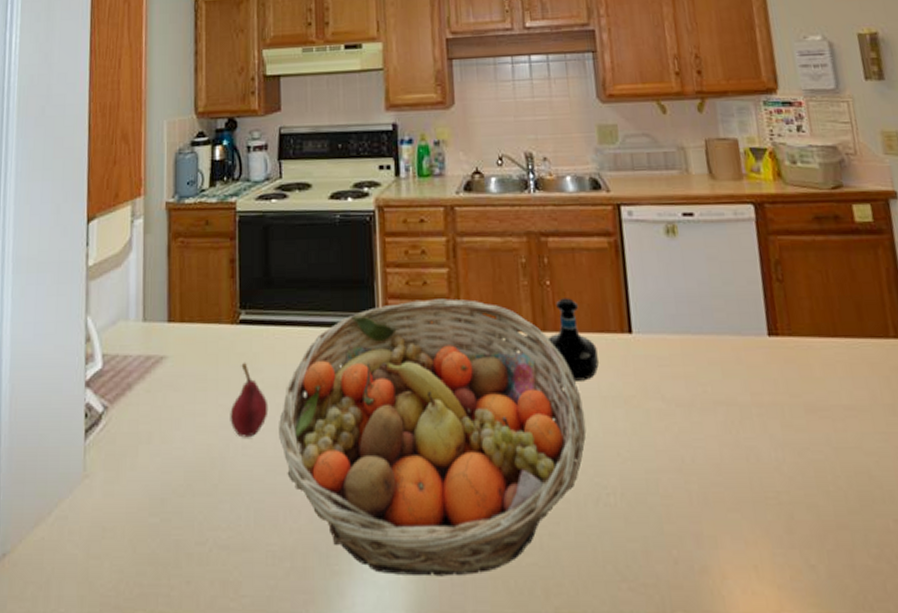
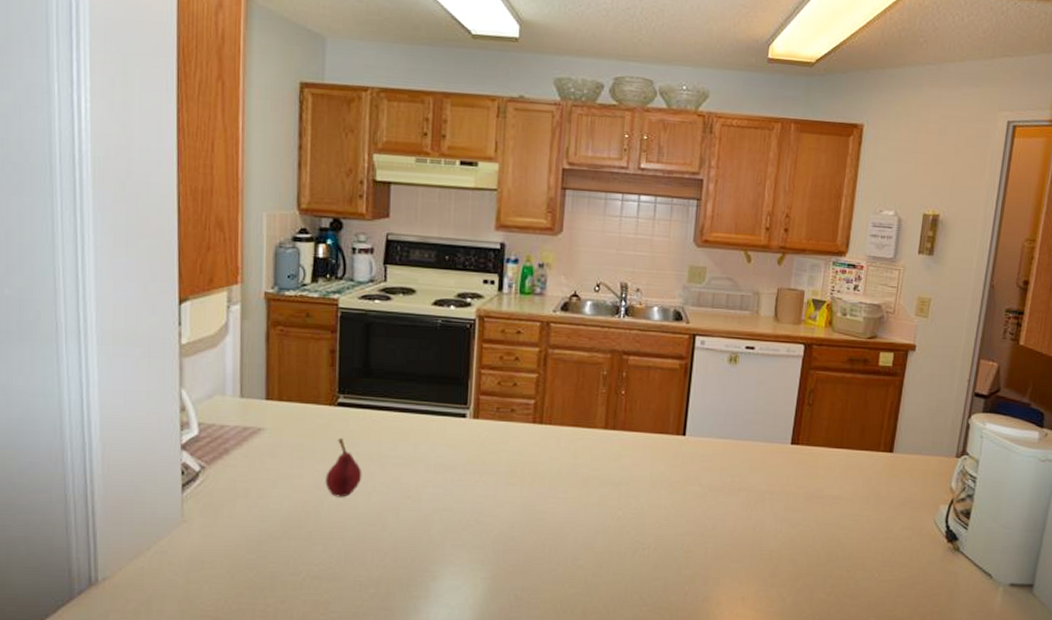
fruit basket: present [279,298,587,577] -> none [371,397,636,601]
tequila bottle: present [549,298,599,381] -> none [616,405,655,469]

